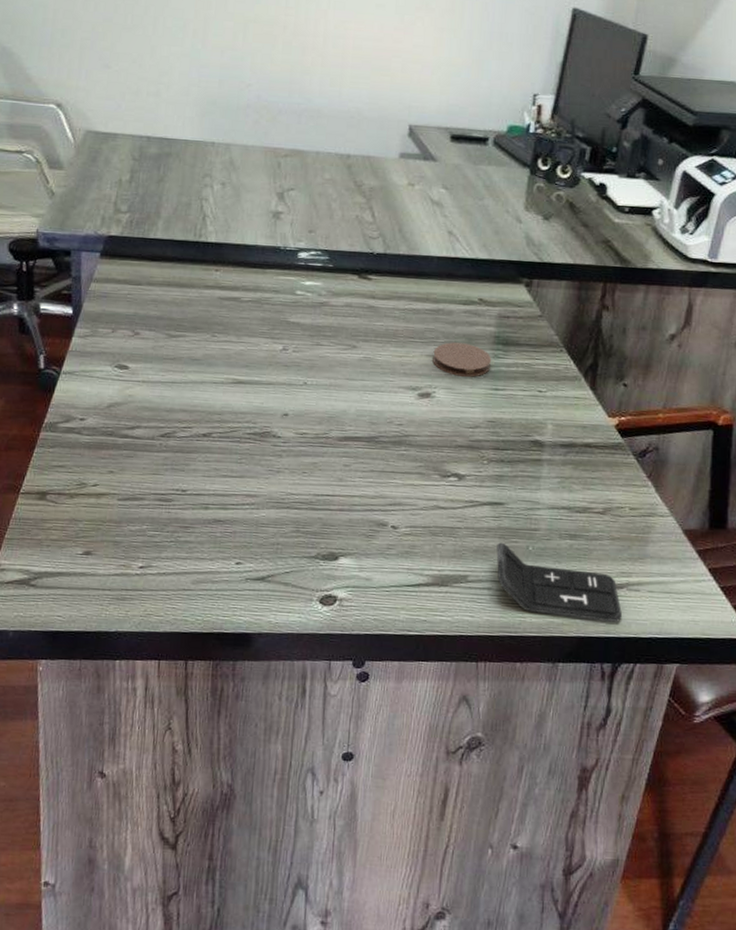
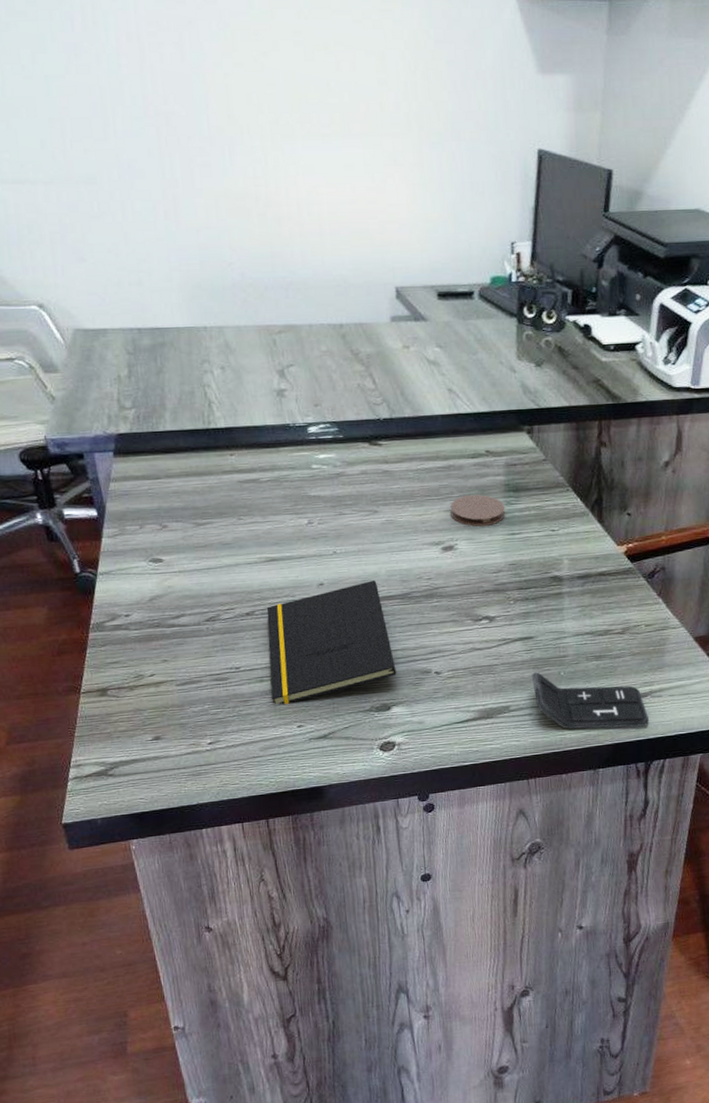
notepad: none [214,418,351,537] -> present [266,580,397,705]

